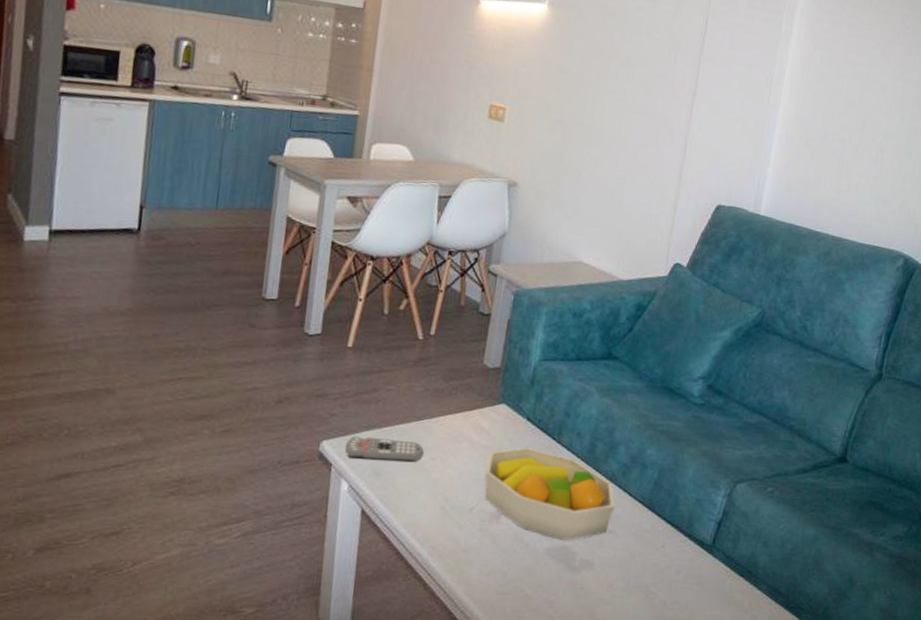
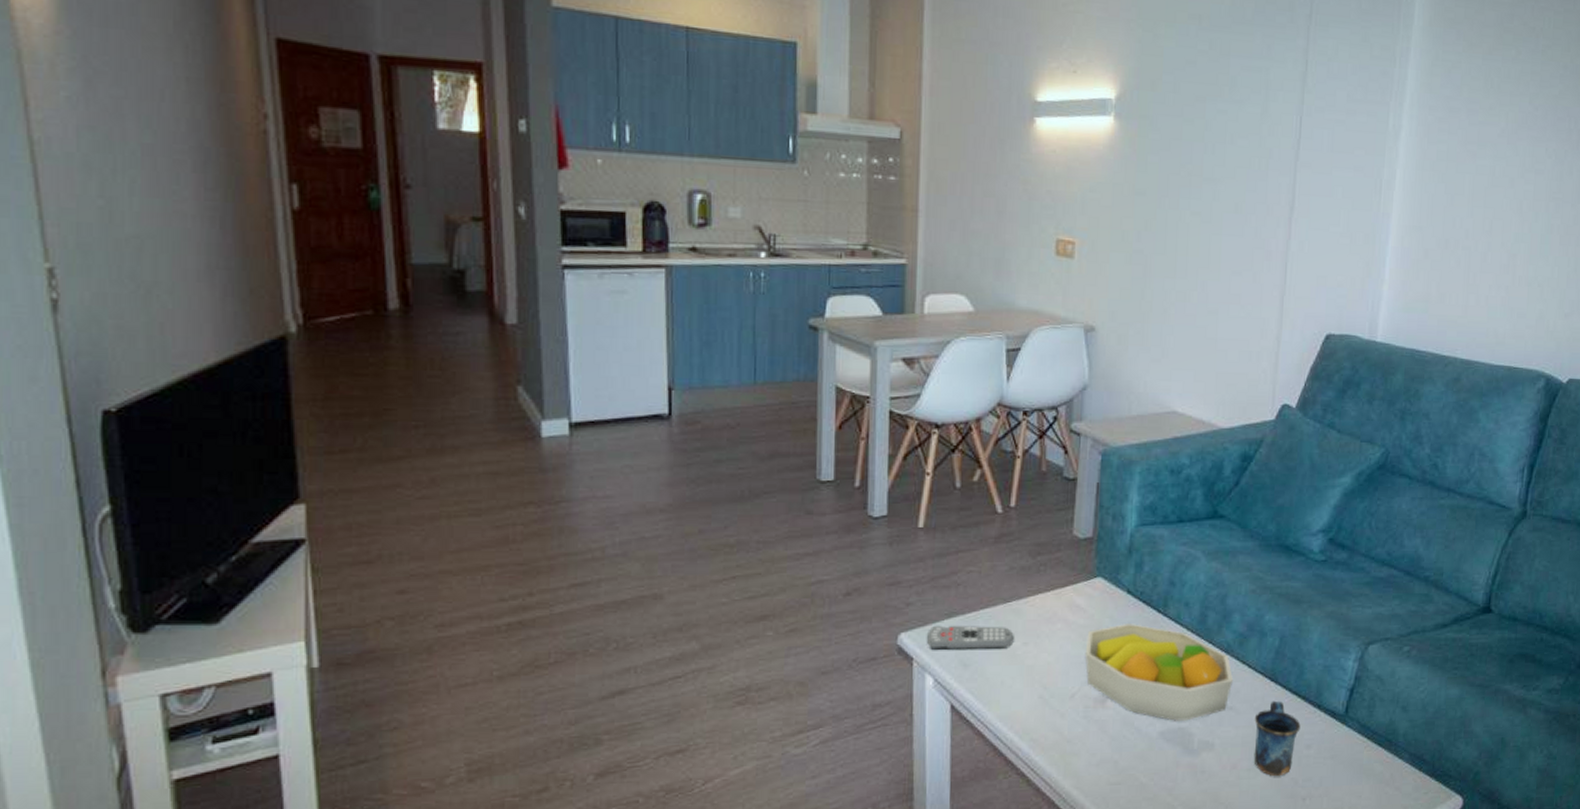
mug: none [628,527,672,598] -> present [1254,700,1301,777]

